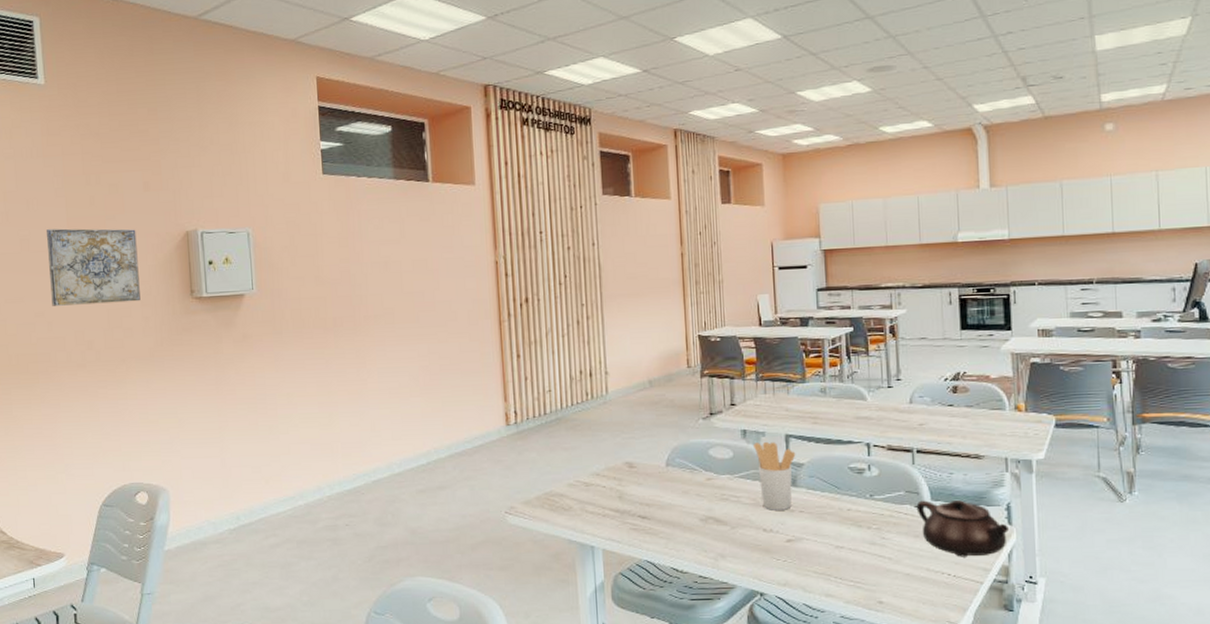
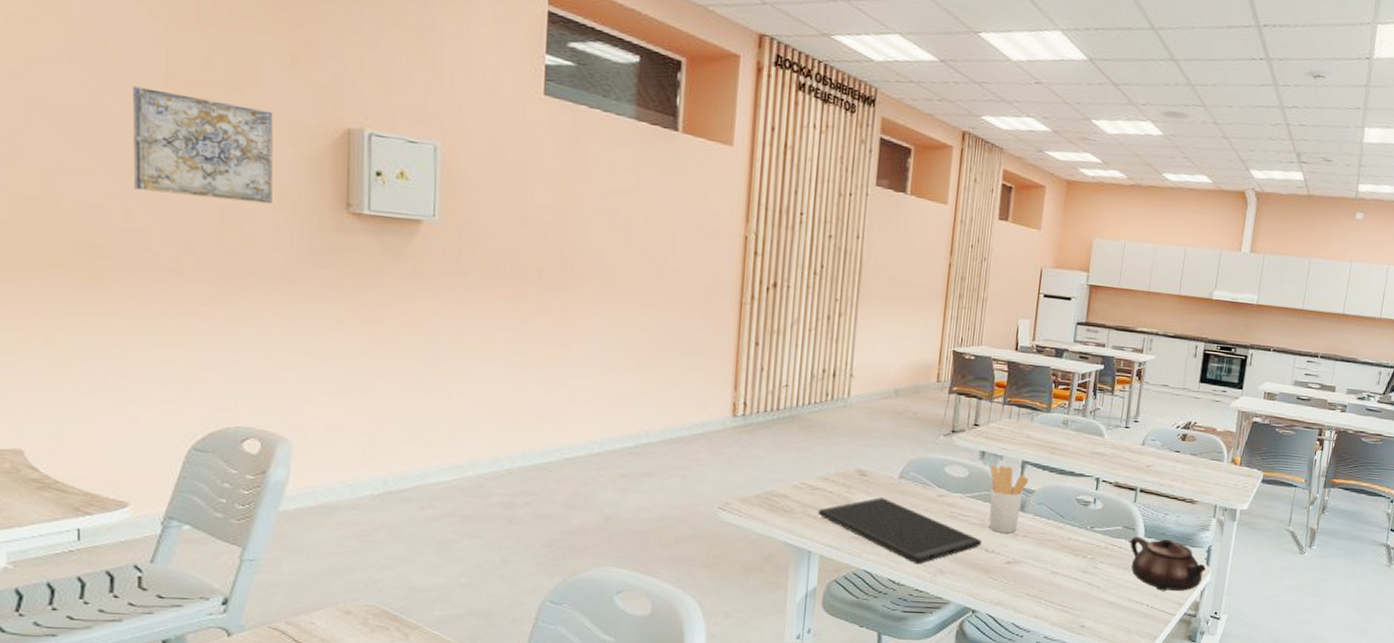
cutting board: none [594,487,758,551] -> present [817,497,982,565]

